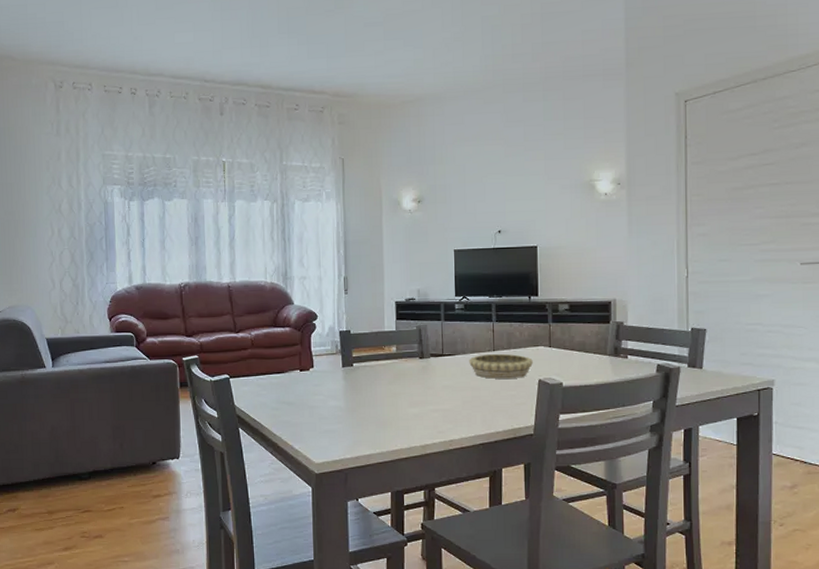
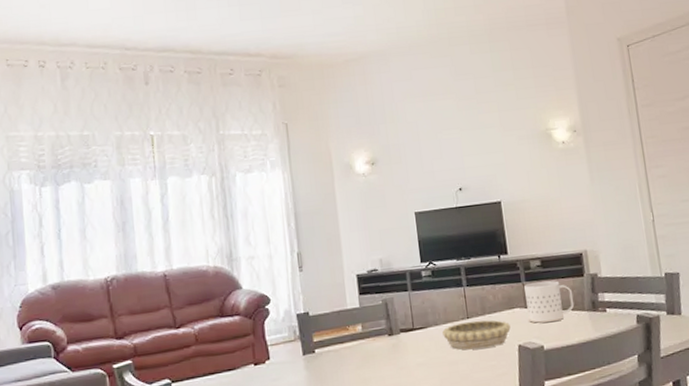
mug: none [549,324,597,363] -> present [523,281,575,323]

